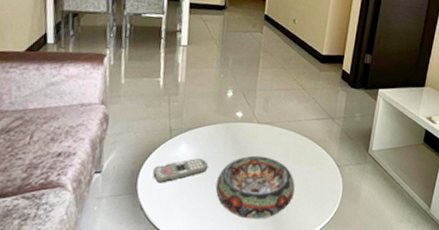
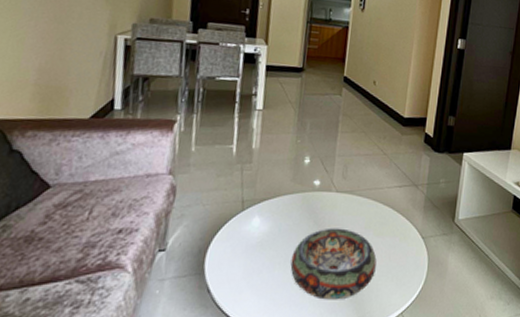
remote control: present [153,158,209,183] -> none [222,231,283,261]

